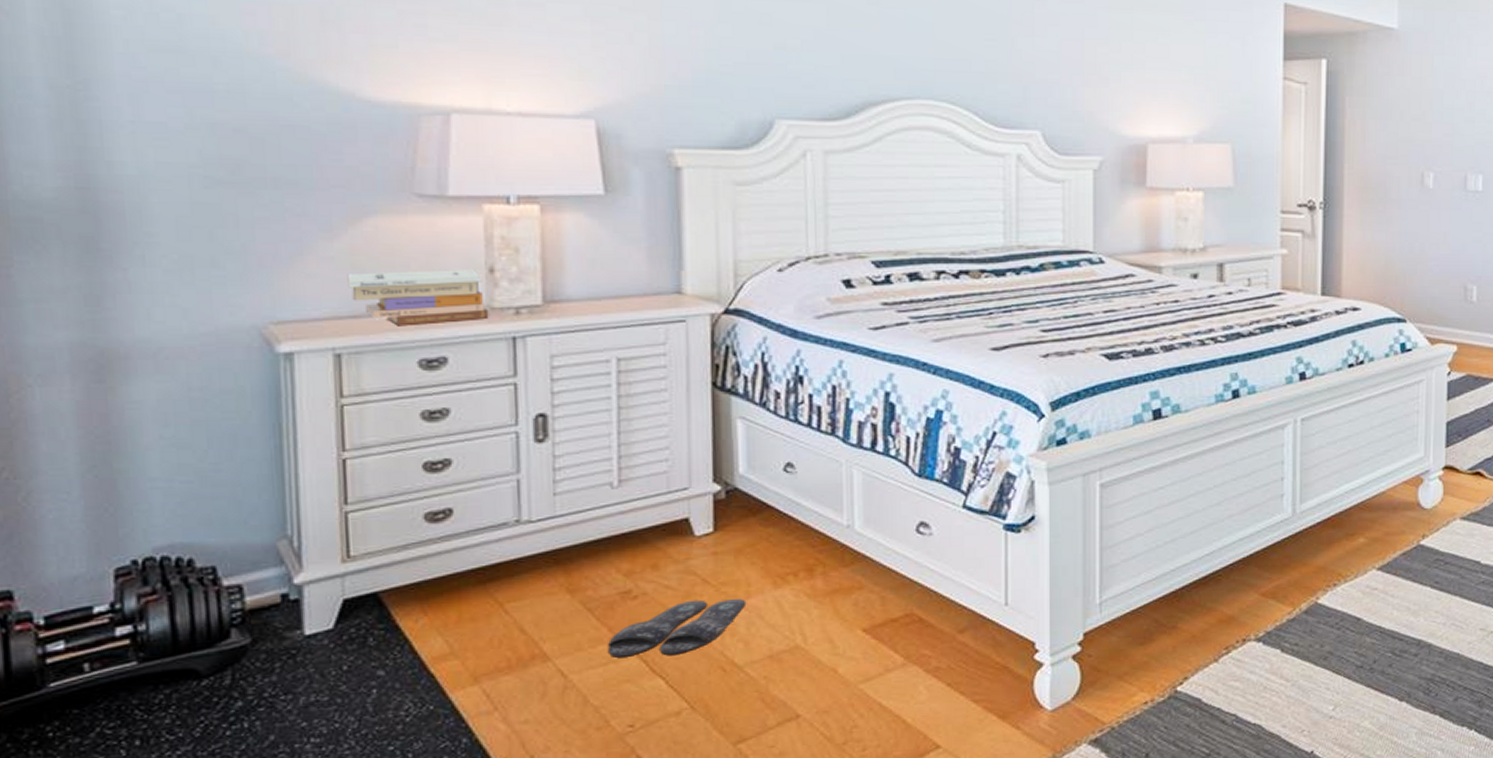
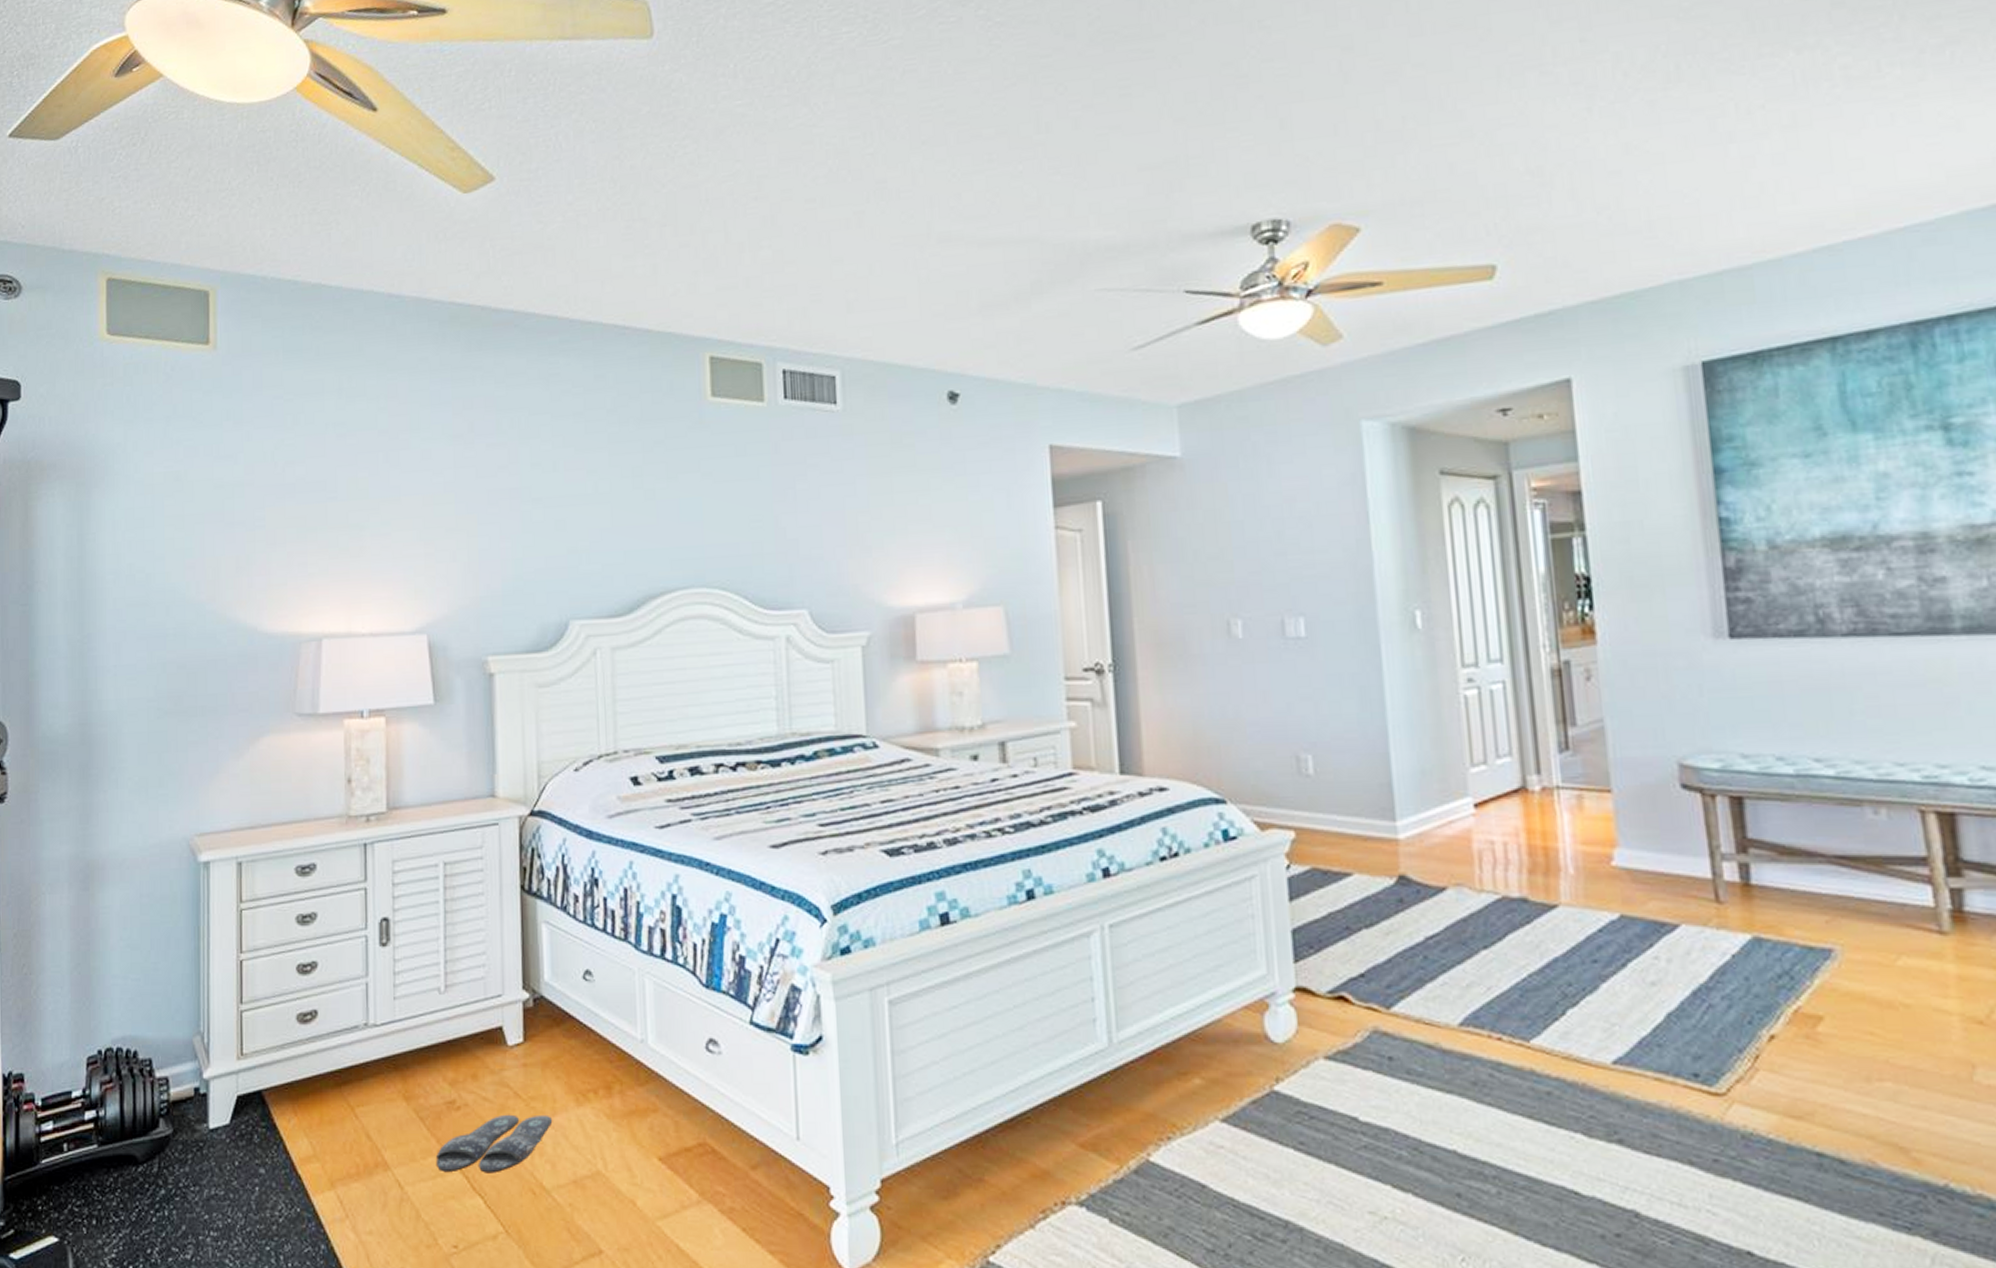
books: present [347,268,489,327] -> none [248,779,347,836]

